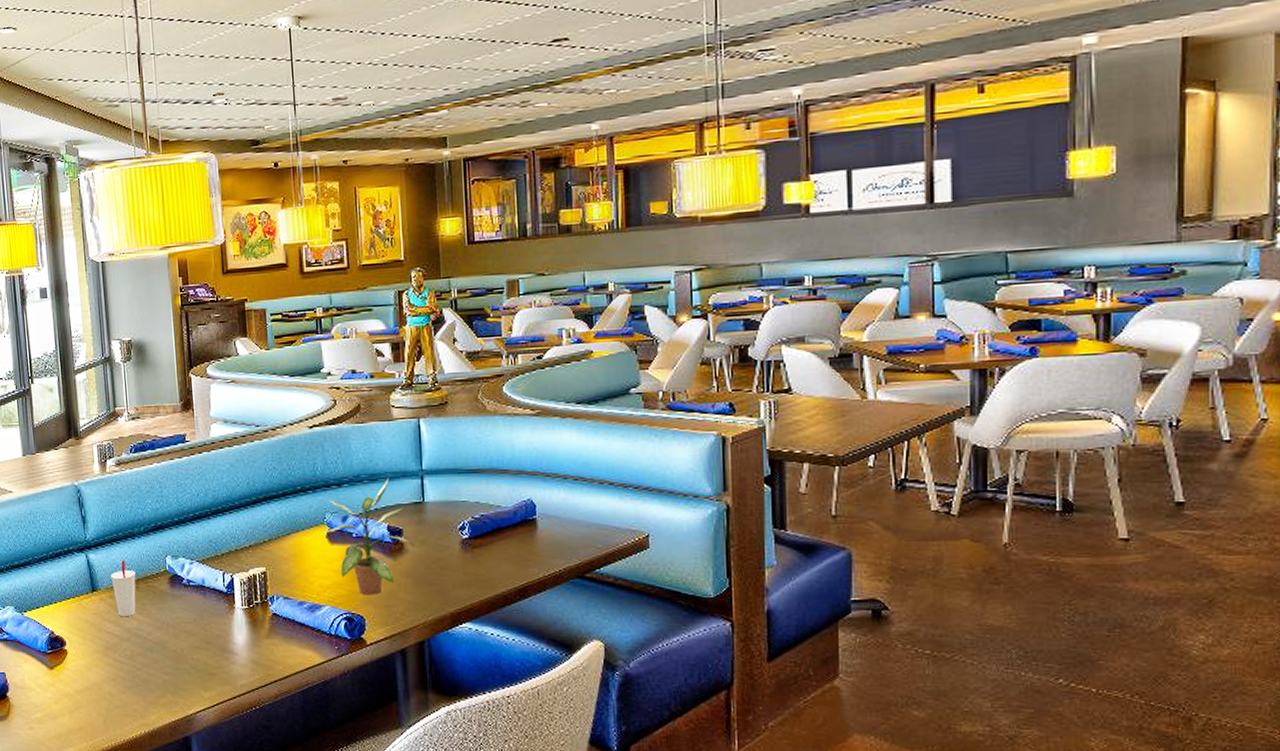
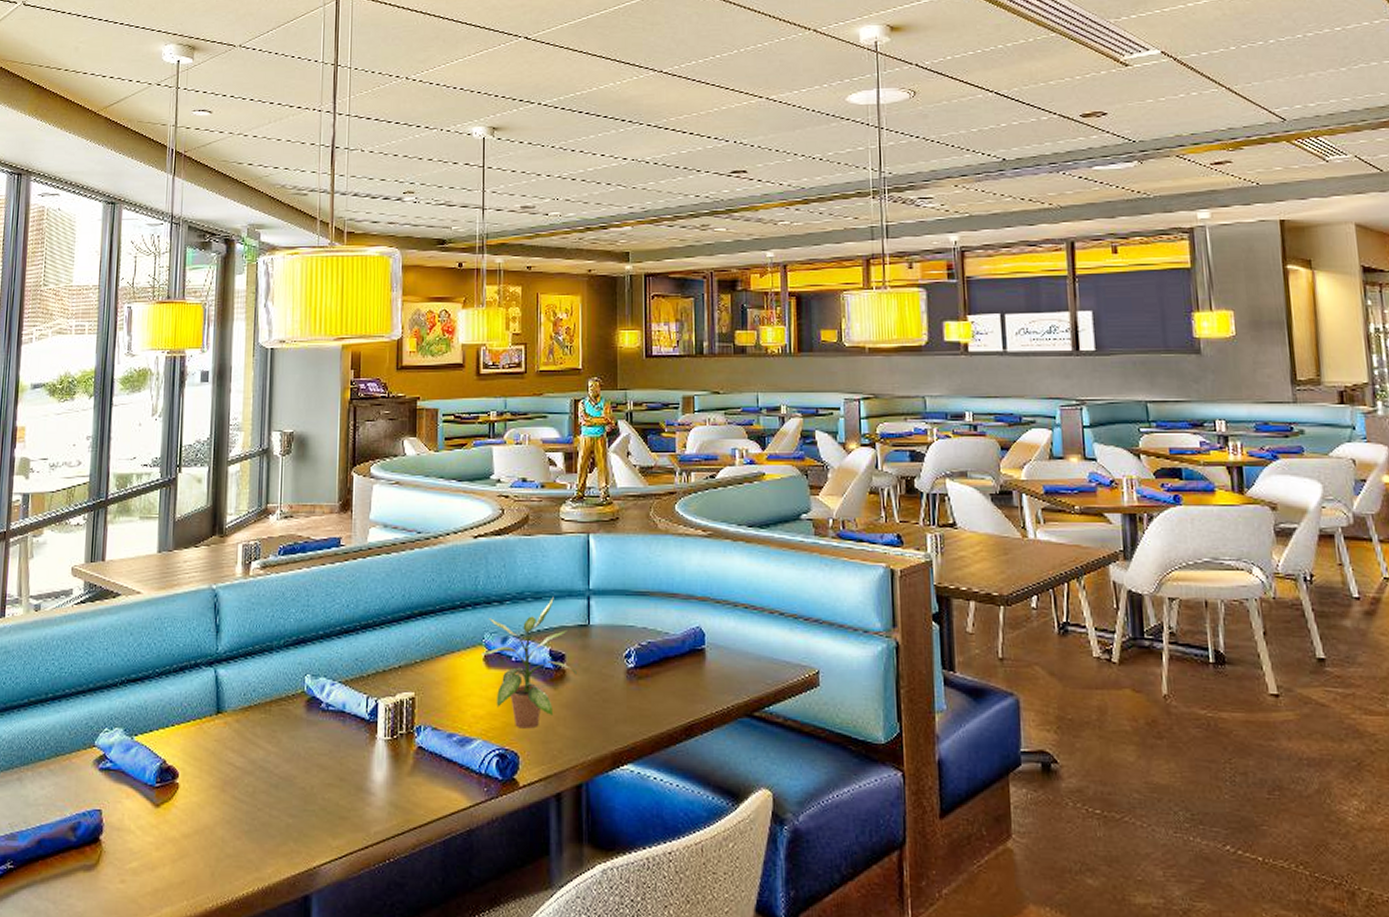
cup: present [111,560,136,616] -> none [240,678,269,745]

